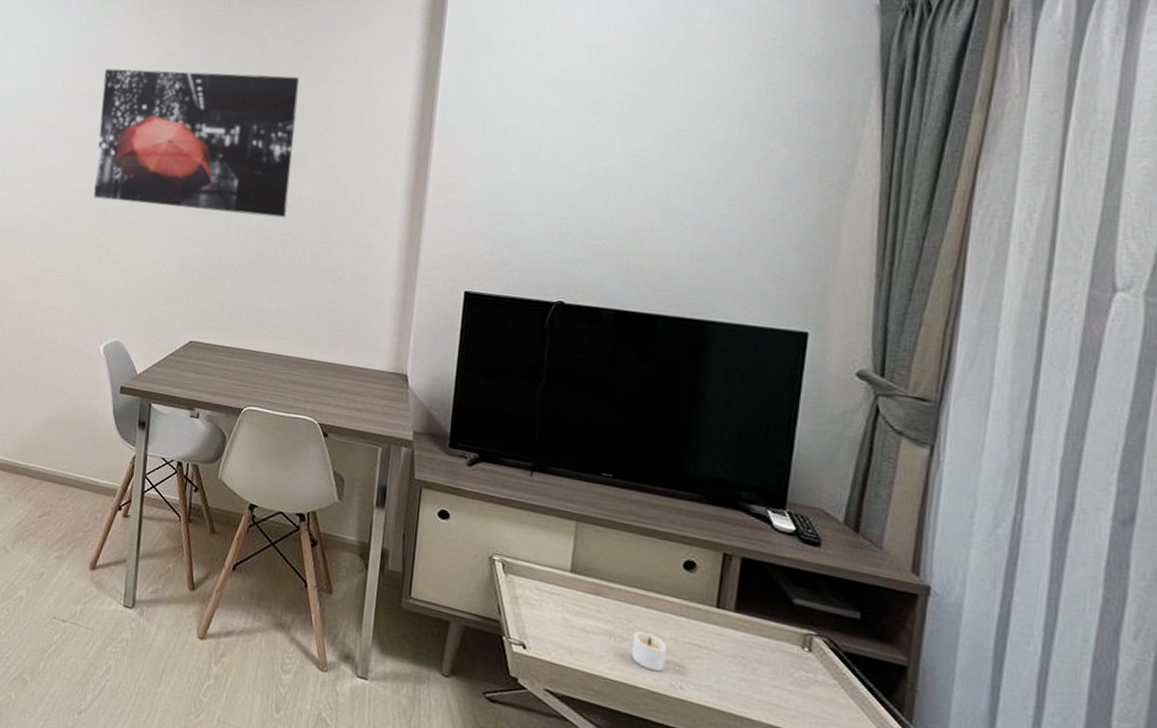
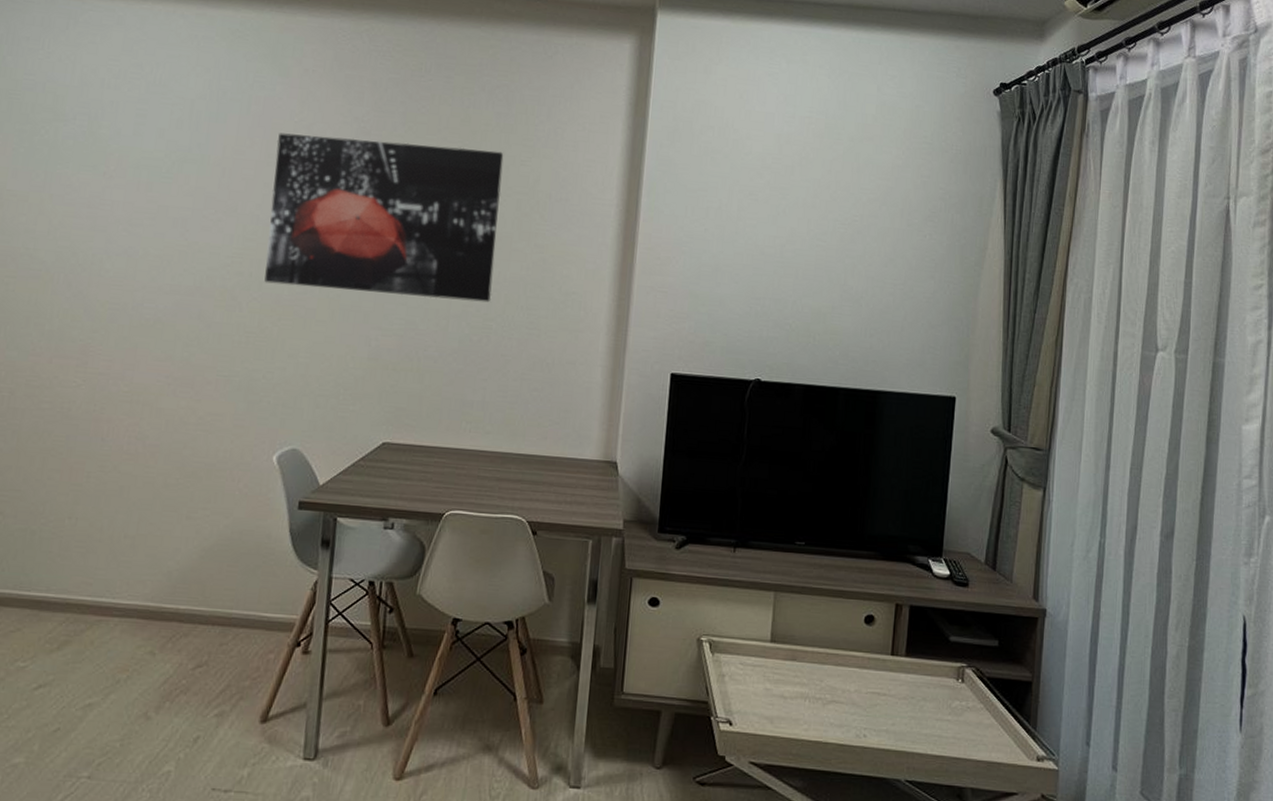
candle: present [631,631,667,672] -> none [823,688,853,725]

